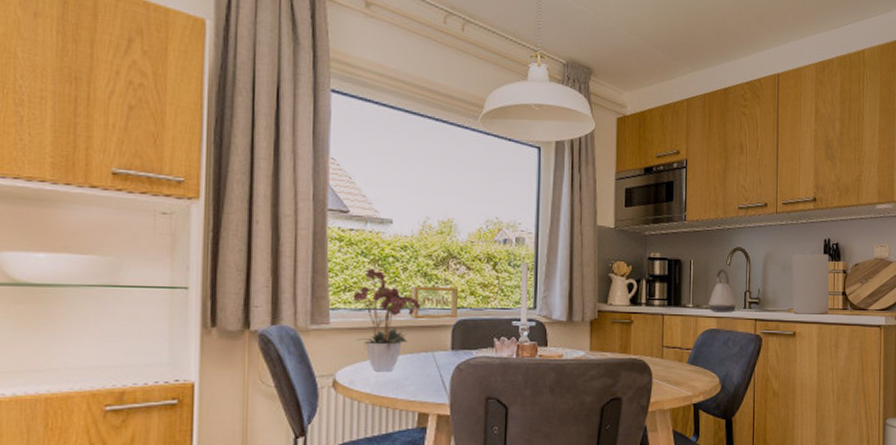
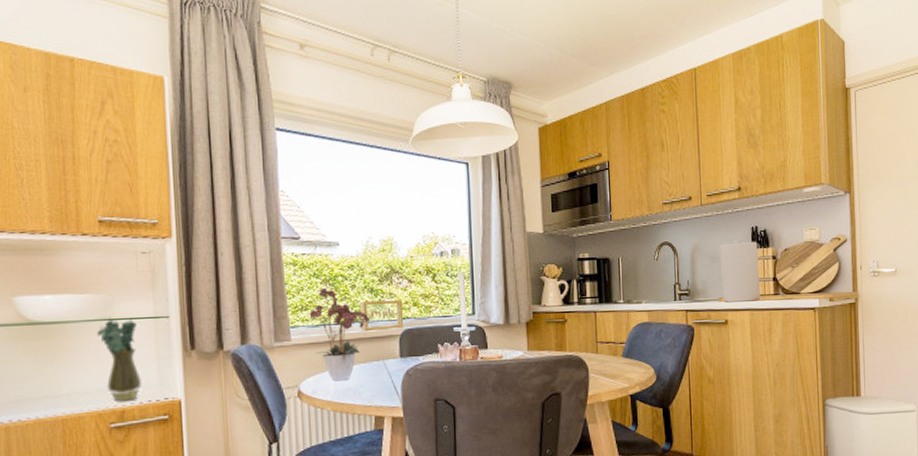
vase: none [98,284,148,382] -> present [97,317,142,402]
kettle: present [709,269,737,313] -> none [639,264,667,306]

